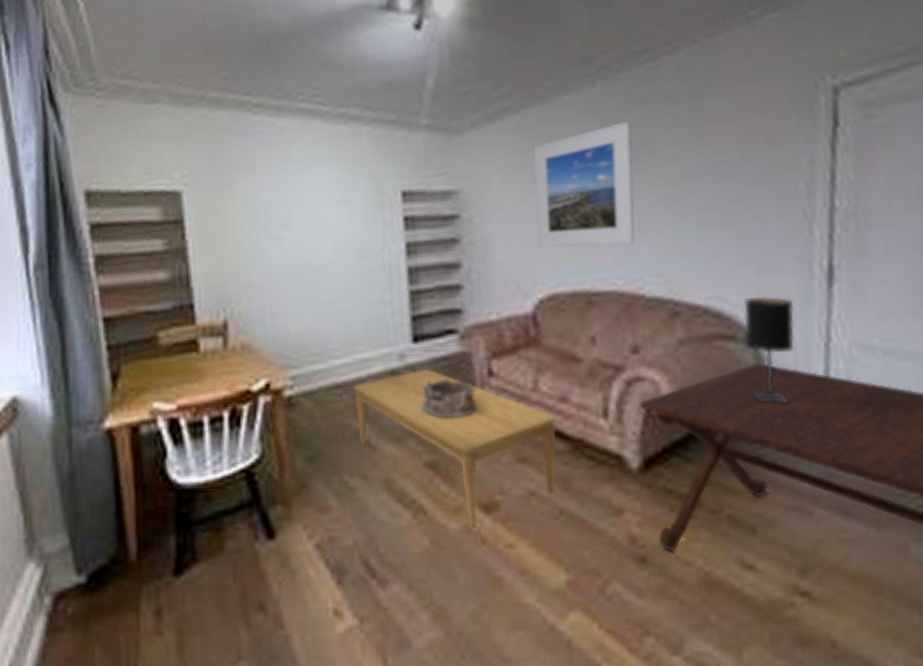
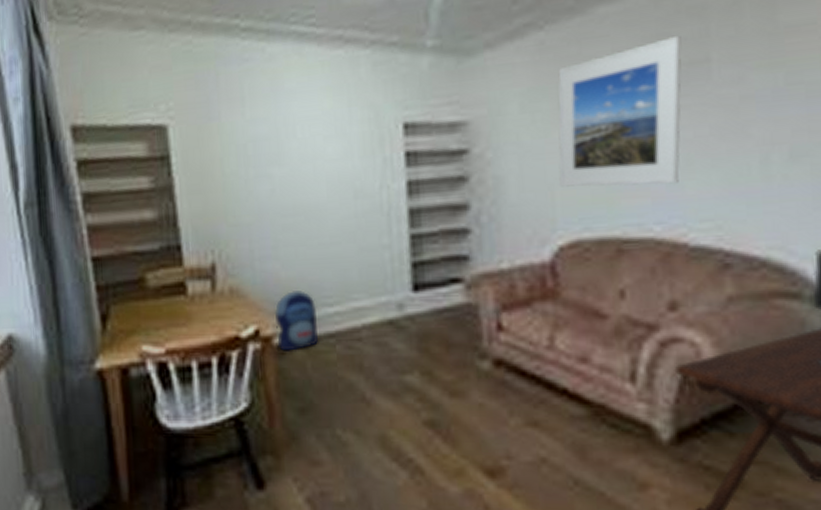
backpack: none [284,344,326,403] -> present [274,290,318,351]
coffee table: present [353,368,557,531] -> none [347,320,574,496]
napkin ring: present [422,377,477,419] -> none [422,330,483,375]

